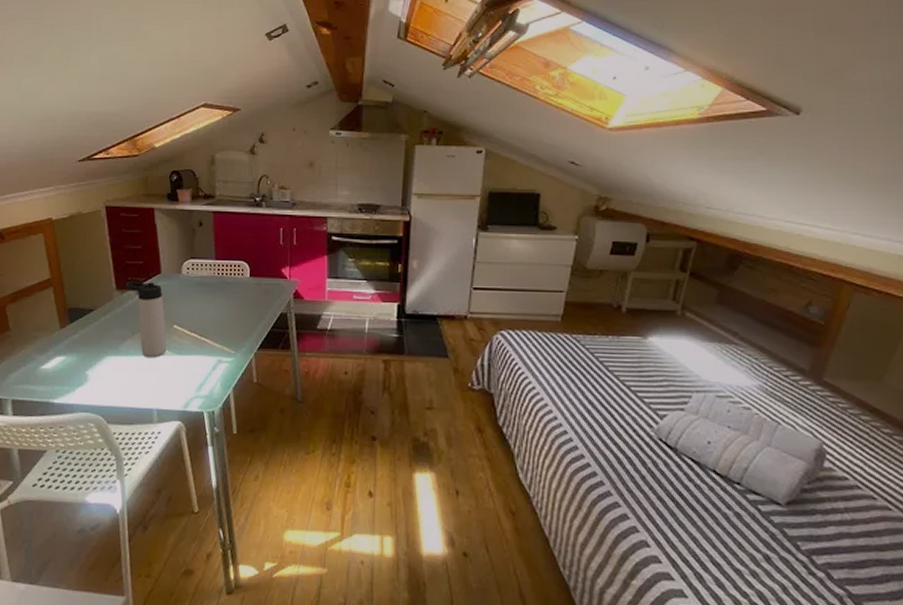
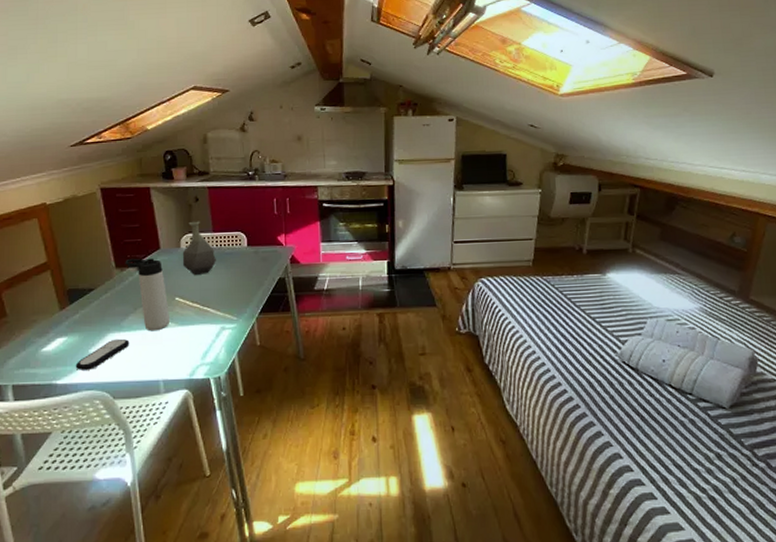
remote control: none [72,362,126,392] -> present [75,338,130,370]
vase: none [182,246,217,303] -> present [182,221,216,275]

